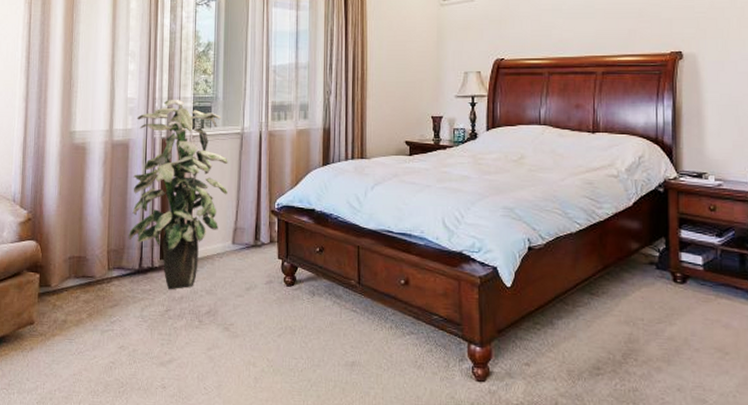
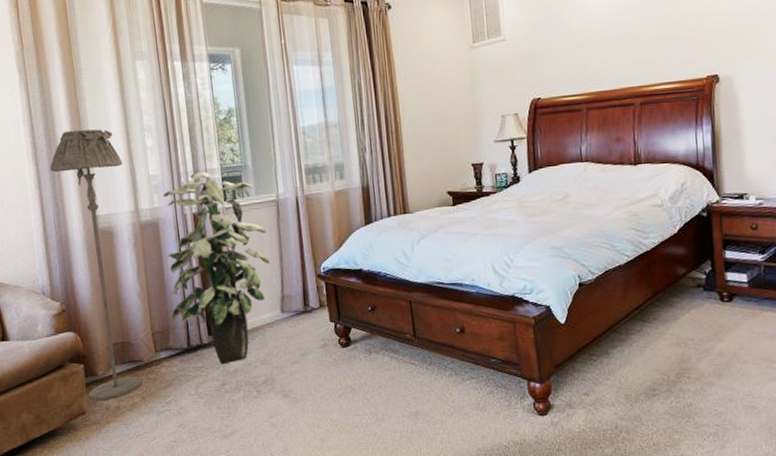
floor lamp: none [38,49,105,313] -> present [49,129,143,401]

